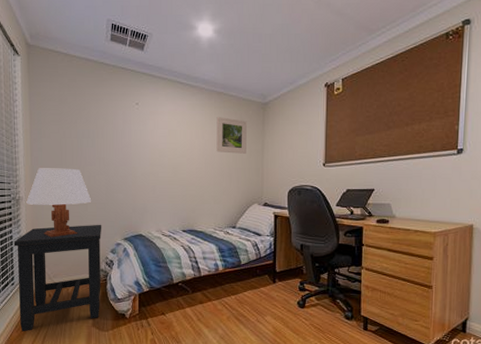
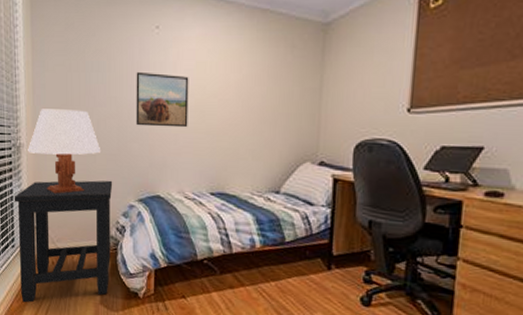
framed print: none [120,138,163,181] -> present [136,71,189,128]
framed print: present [216,117,247,154] -> none [257,43,300,94]

